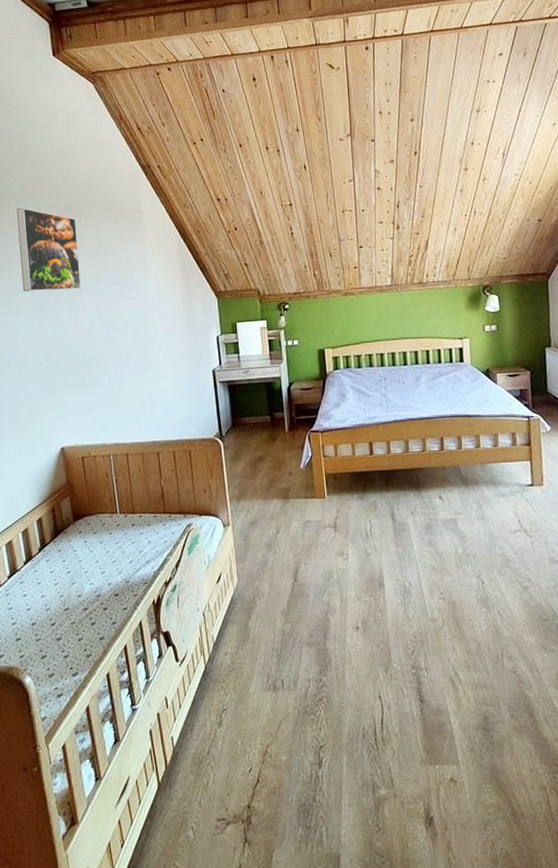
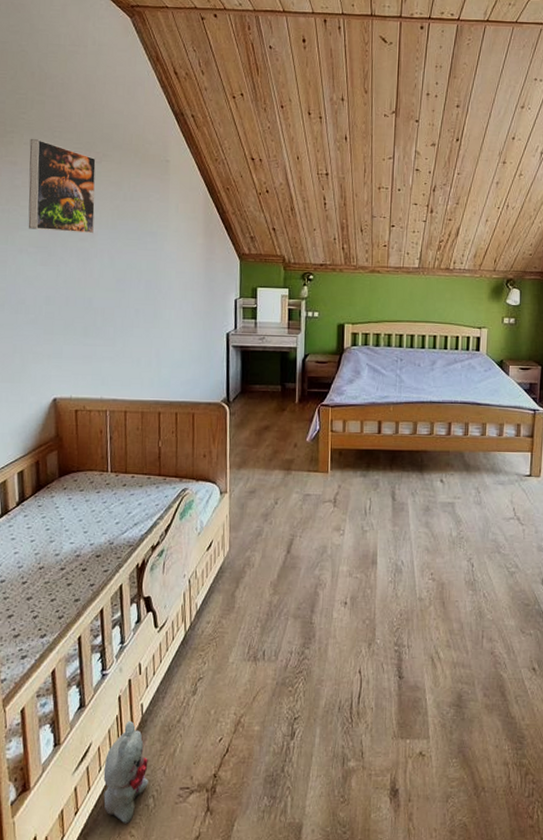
plush toy: none [143,753,186,856] -> present [103,720,149,824]

